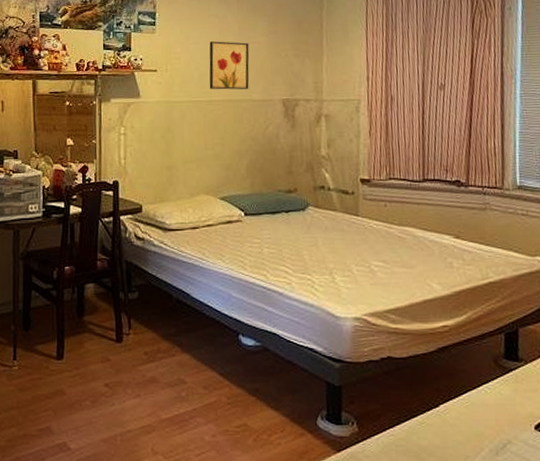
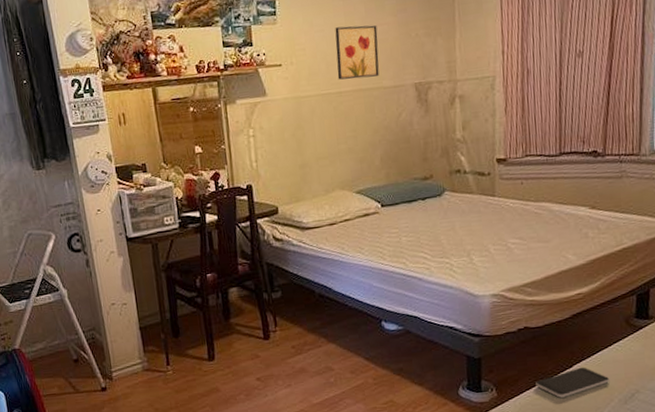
smartphone: none [399,407,480,440] -> present [536,367,610,398]

